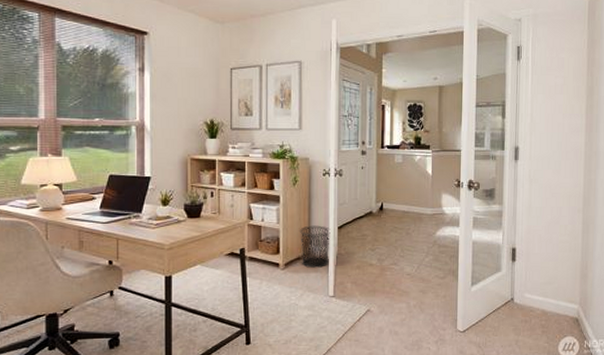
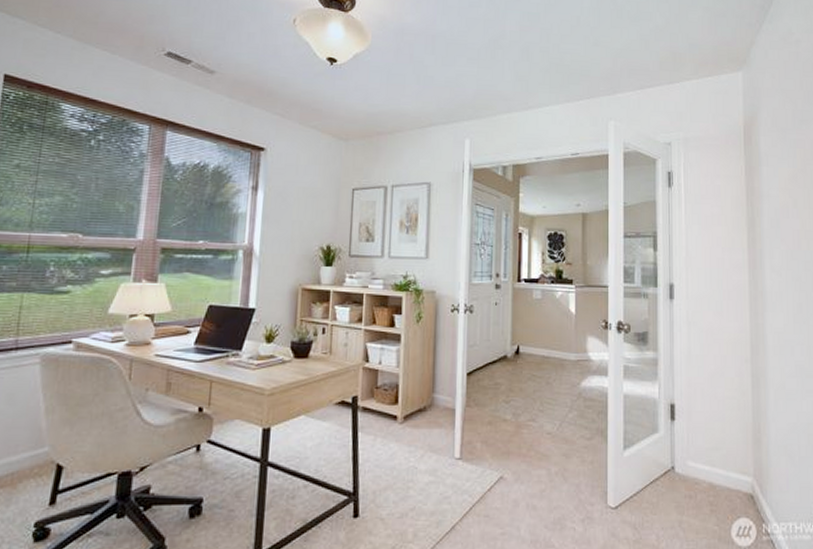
waste bin: present [299,225,331,268] -> none [421,370,458,422]

